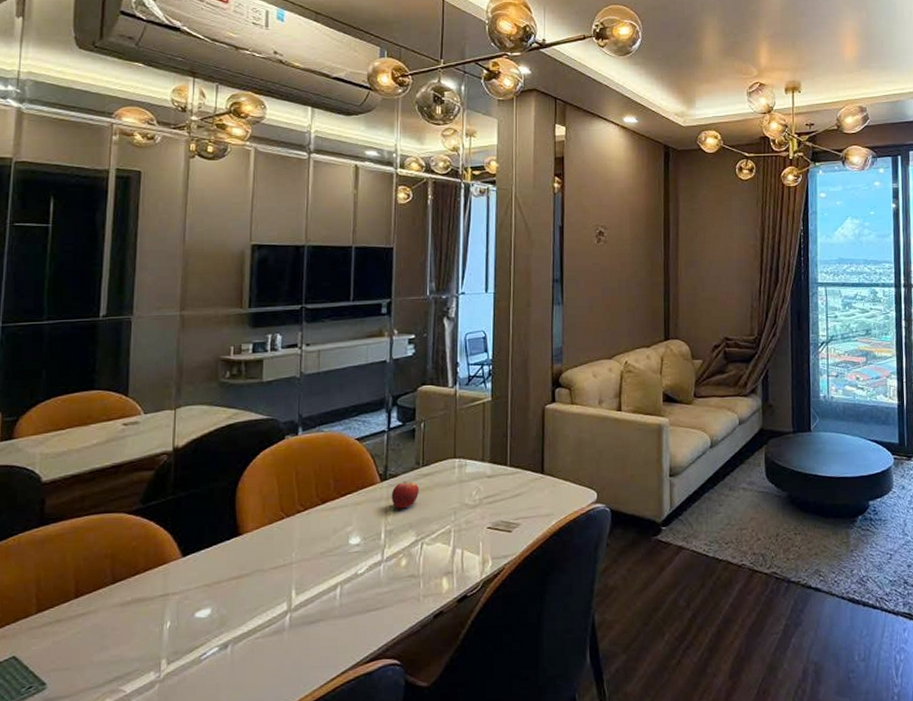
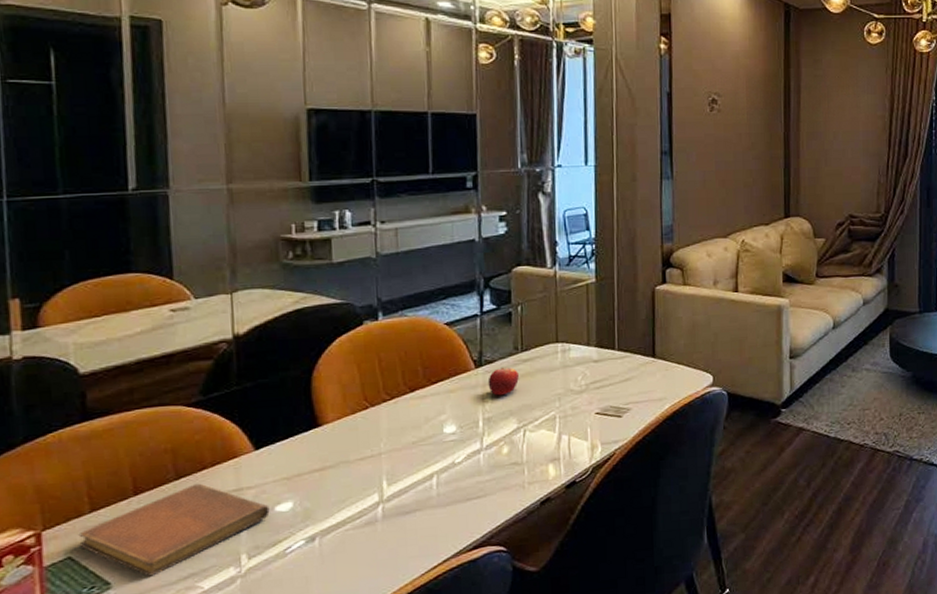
notebook: none [24,588,190,678] -> present [78,483,270,577]

